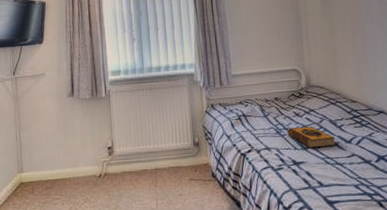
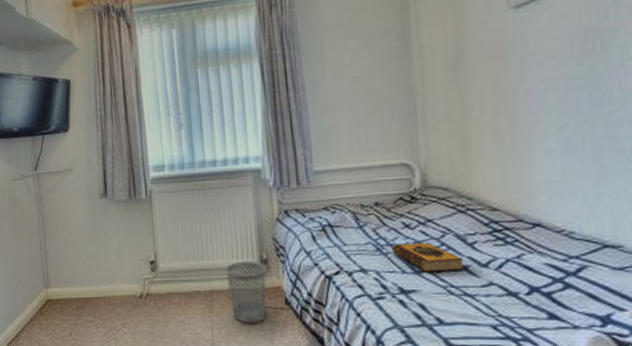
wastebasket: none [167,145,198,193] -> present [226,262,267,323]

